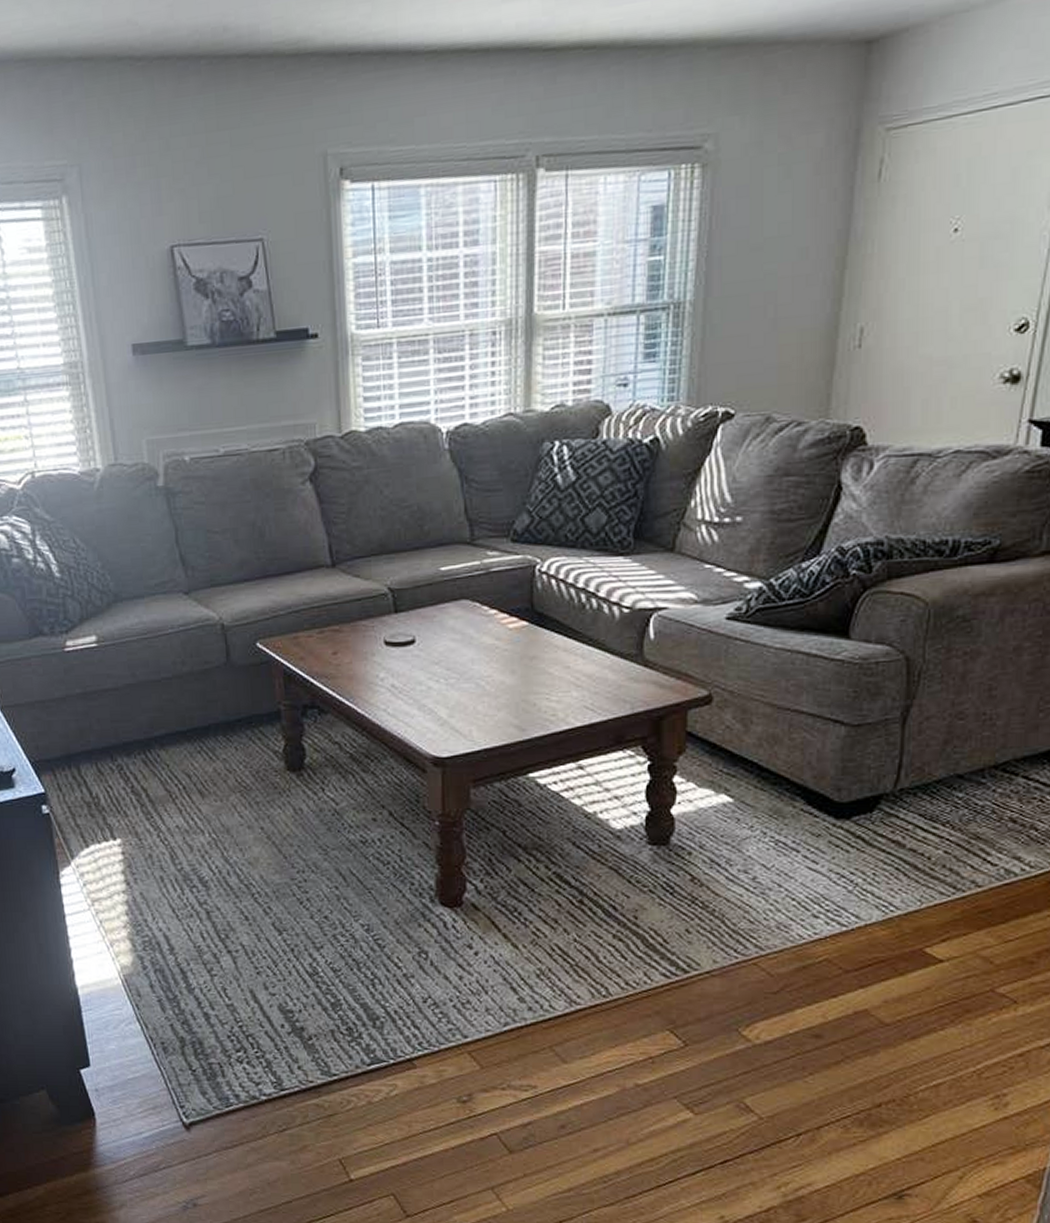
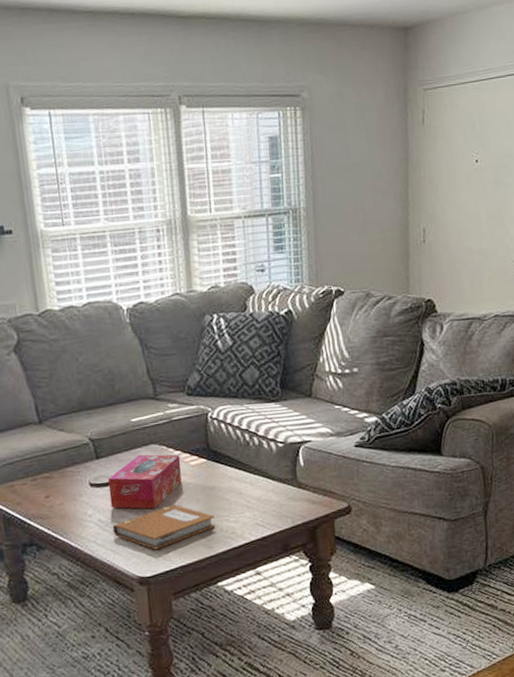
tissue box: none [406,611,496,678] -> present [107,454,182,509]
notebook: none [407,674,532,726] -> present [112,504,216,550]

